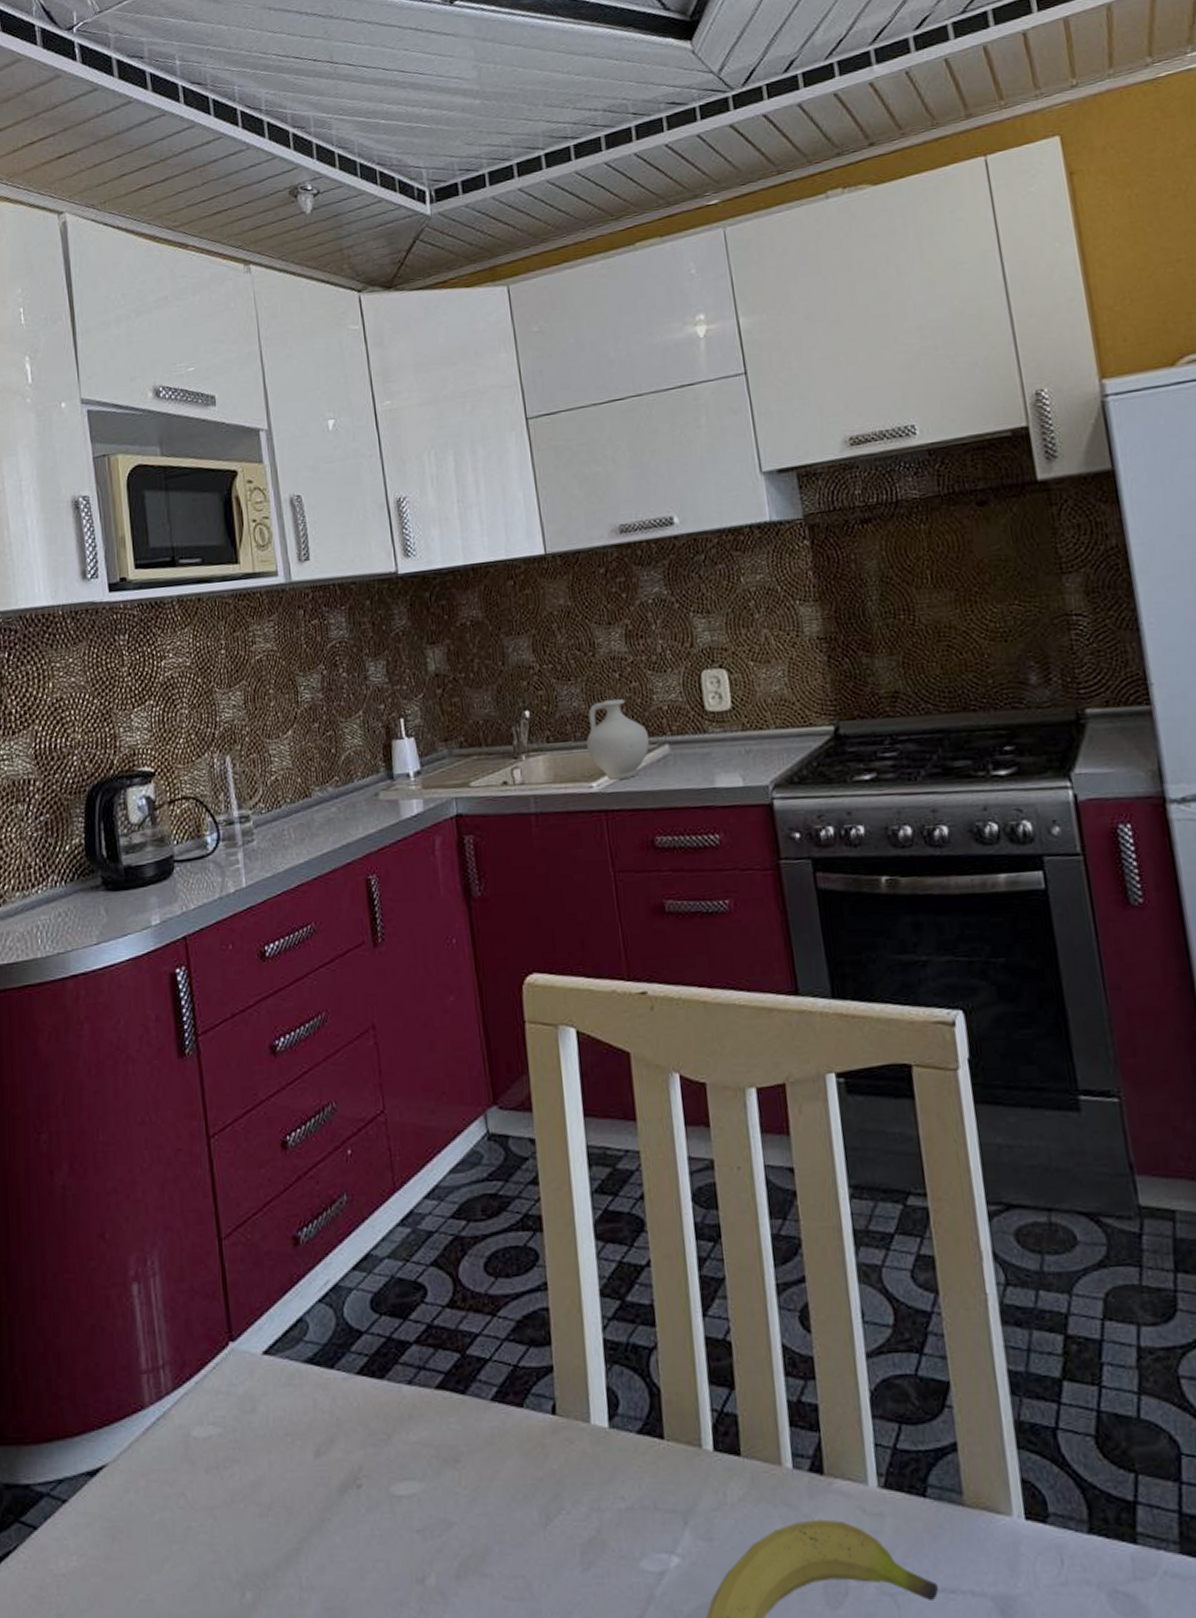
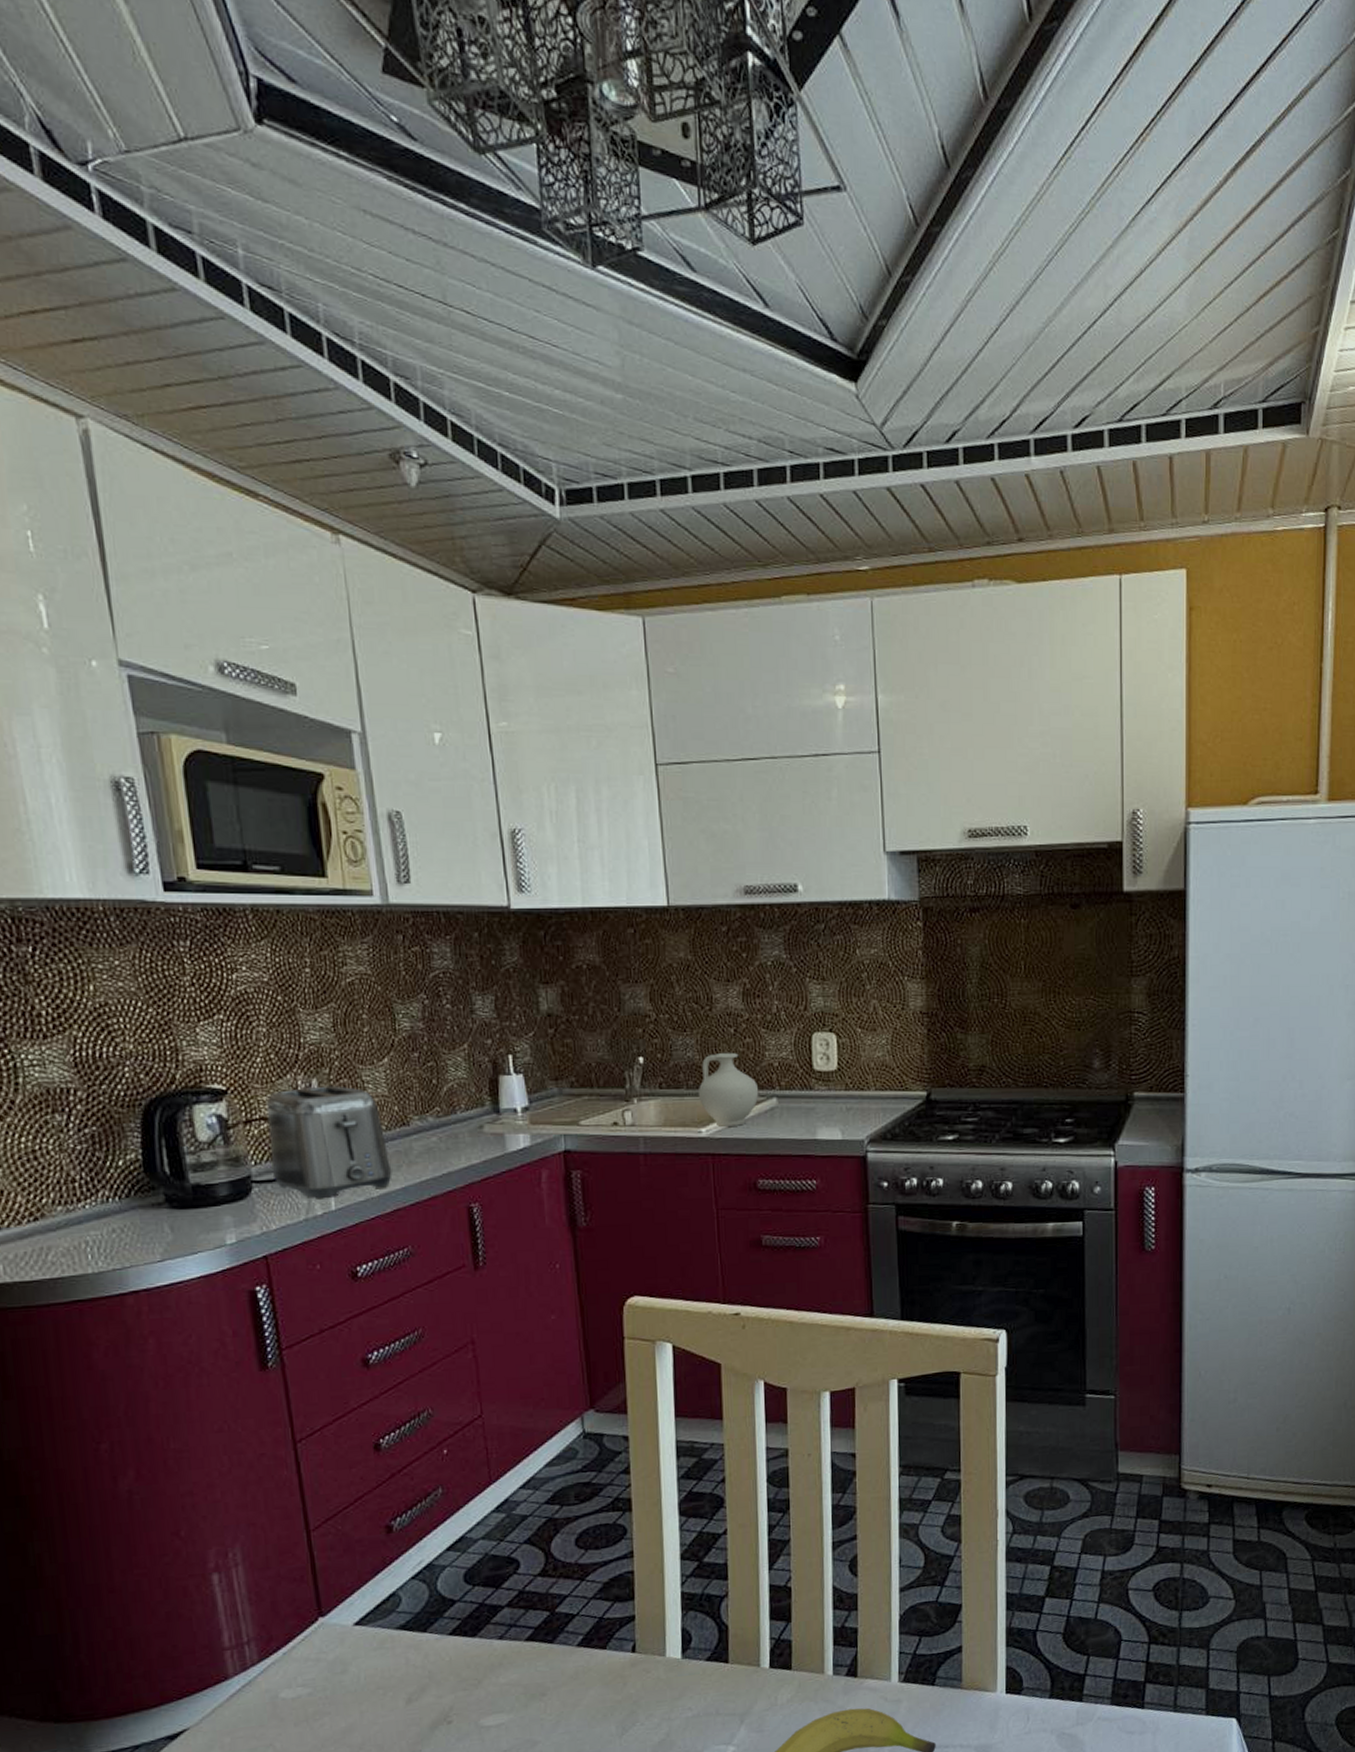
toaster: none [187,761,296,877] -> present [266,1085,392,1199]

